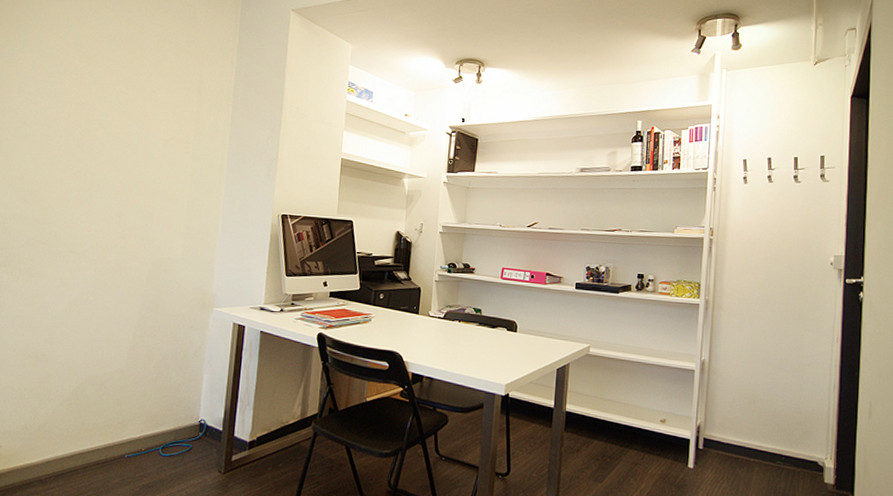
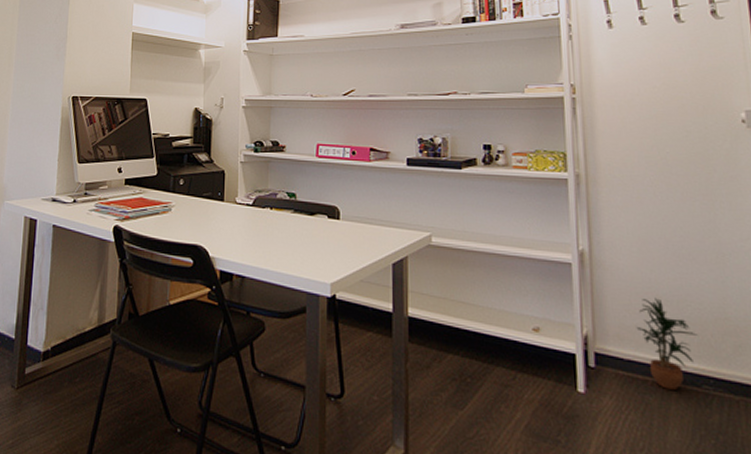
potted plant: none [735,397,778,465] -> present [636,298,698,390]

